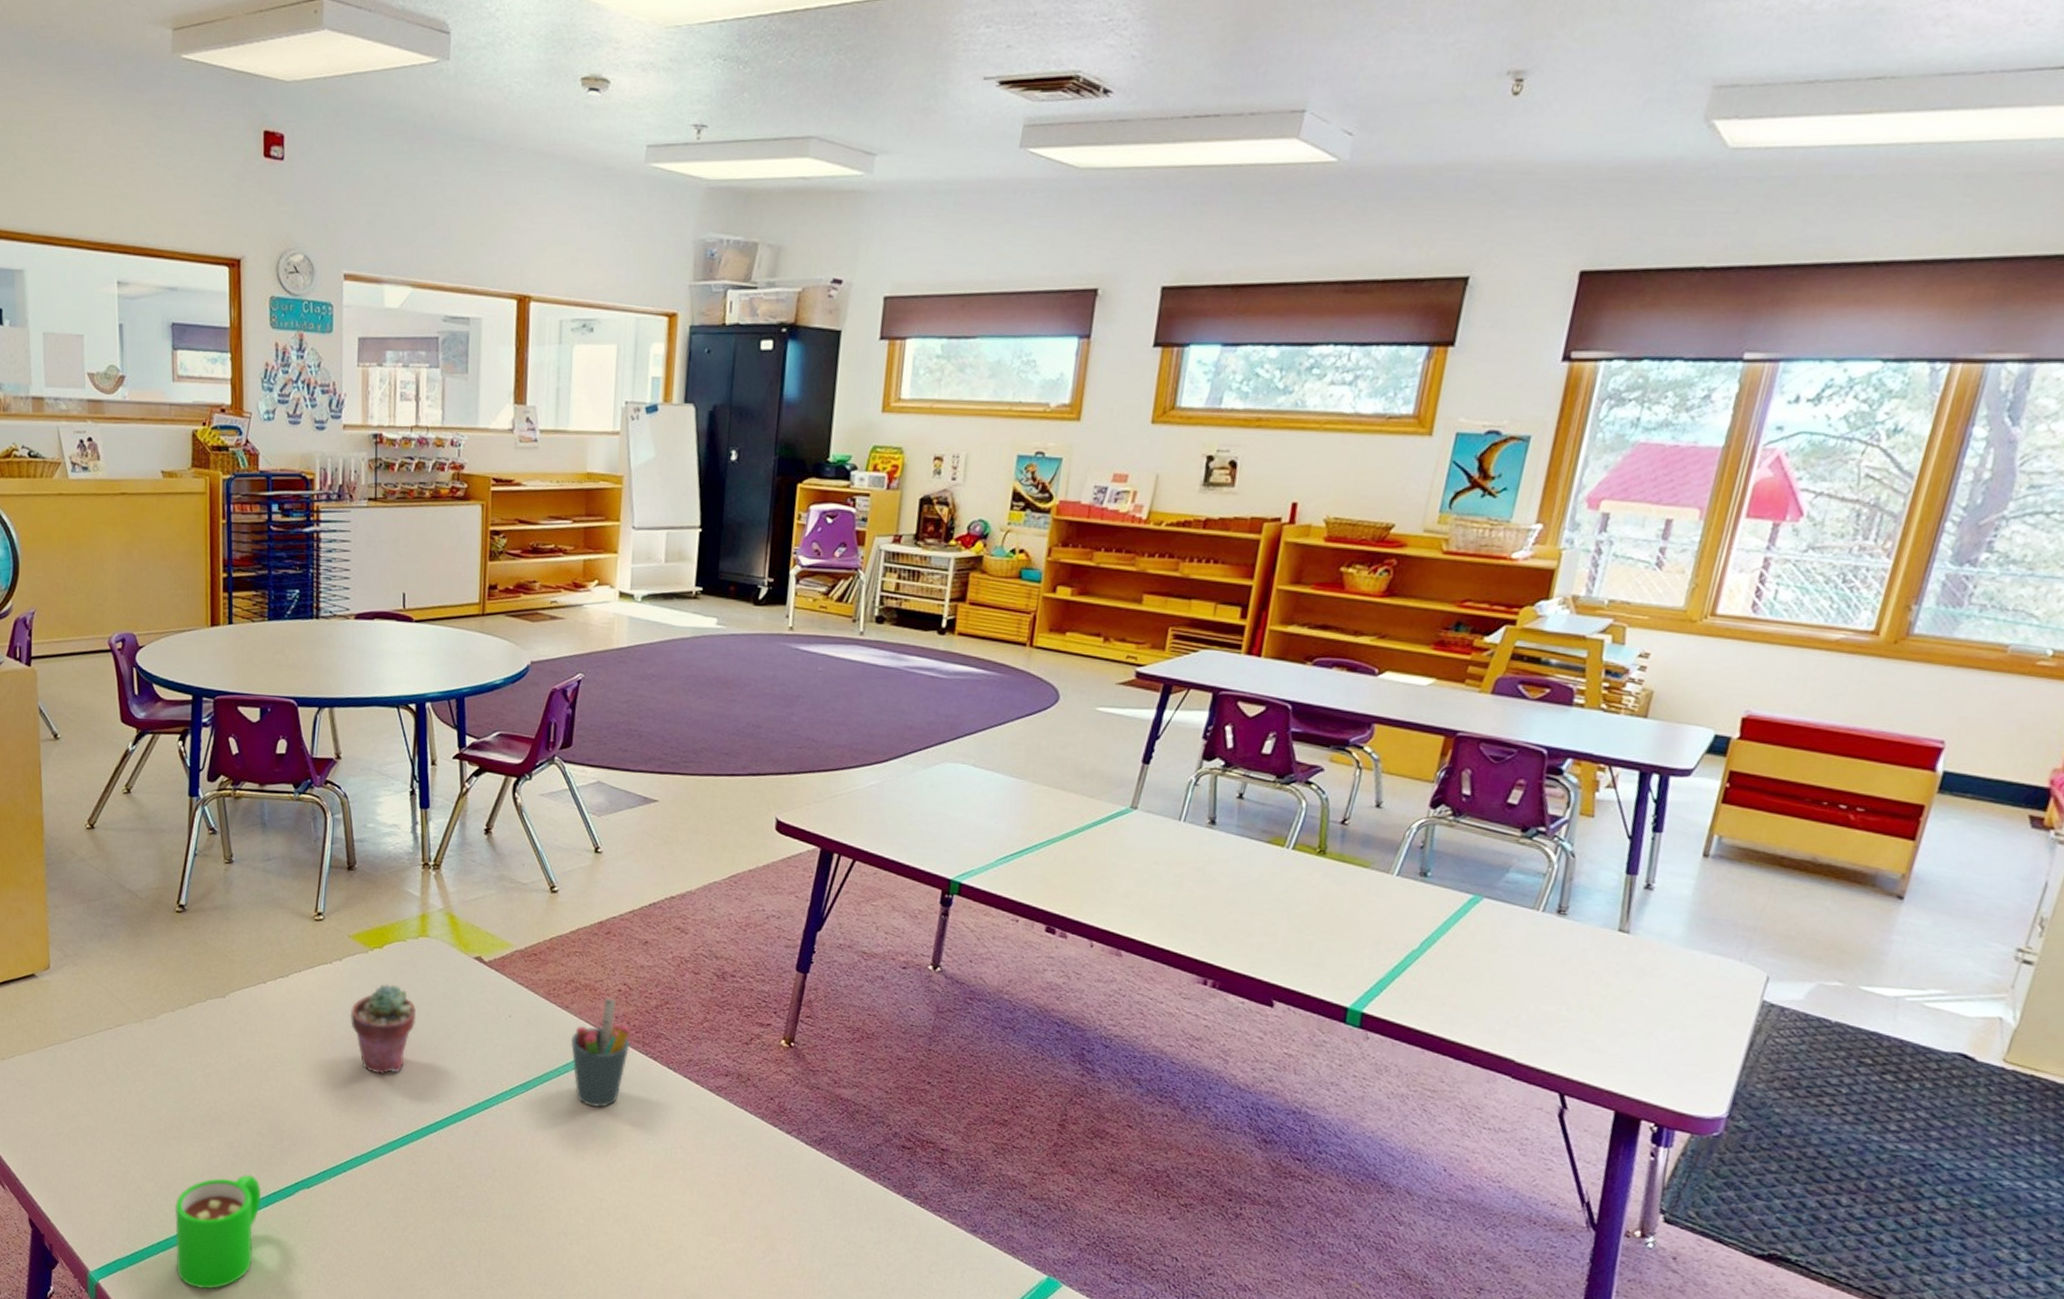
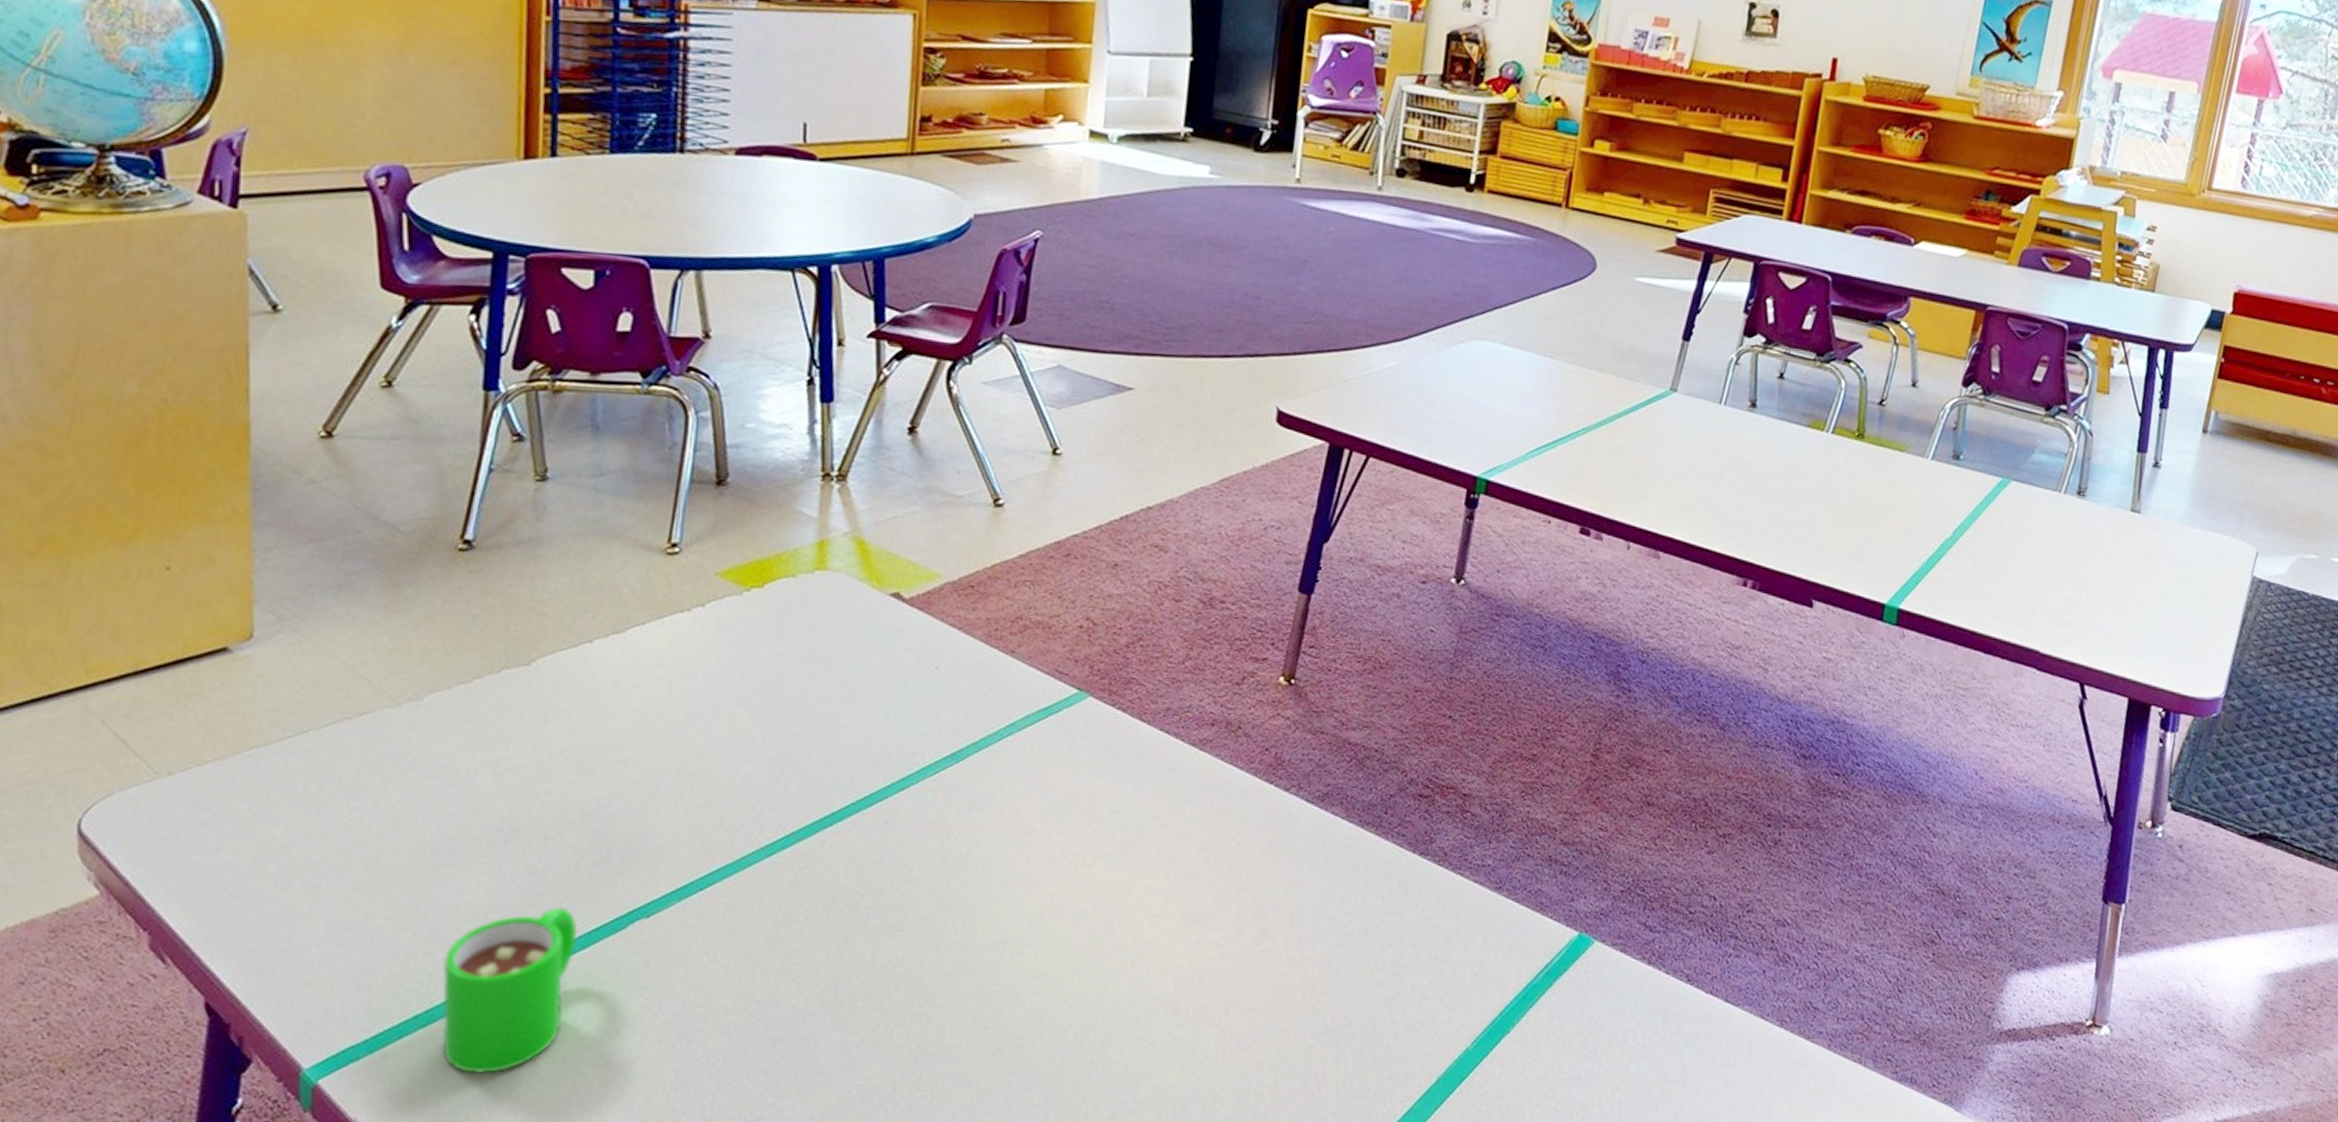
potted succulent: present [350,984,416,1074] -> none [714,634,808,755]
pen holder: present [570,998,631,1107] -> none [1016,637,1095,776]

